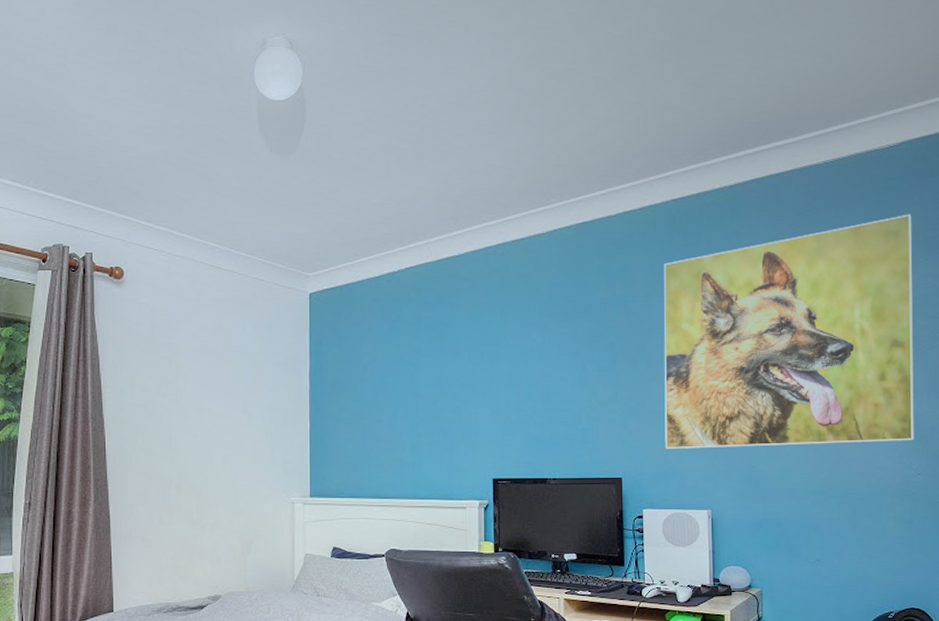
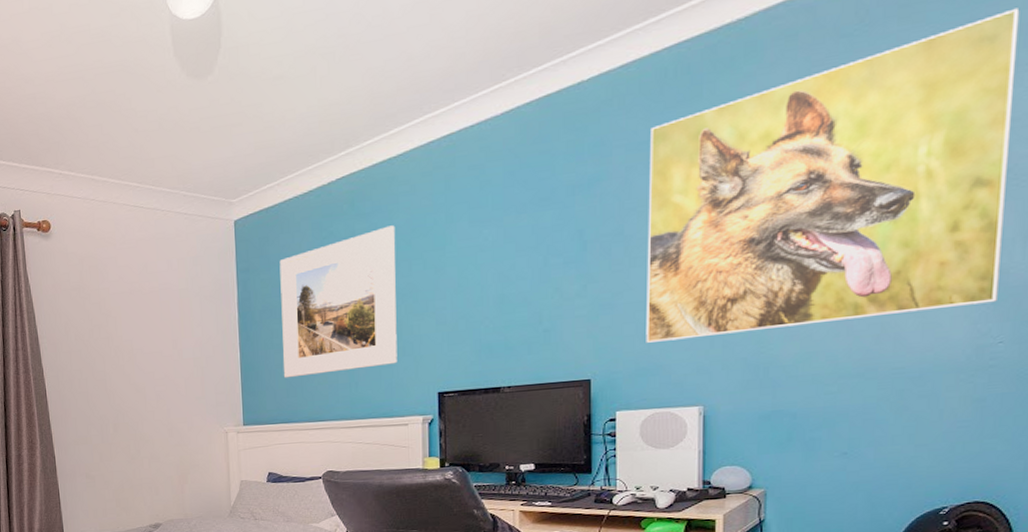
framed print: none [351,317,457,453] -> present [279,225,398,378]

